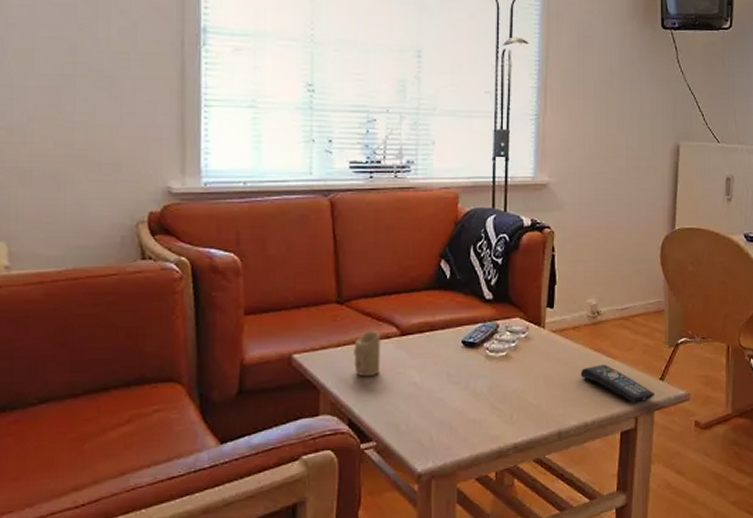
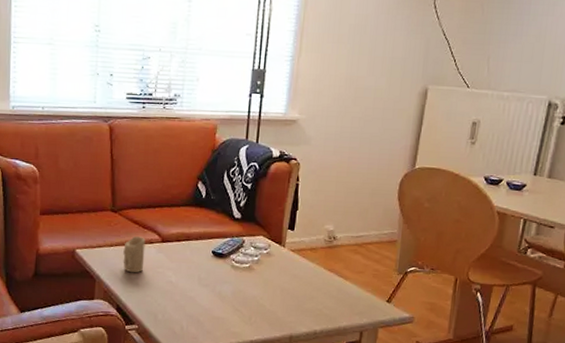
remote control: present [580,364,654,403] -> none [313,283,380,320]

